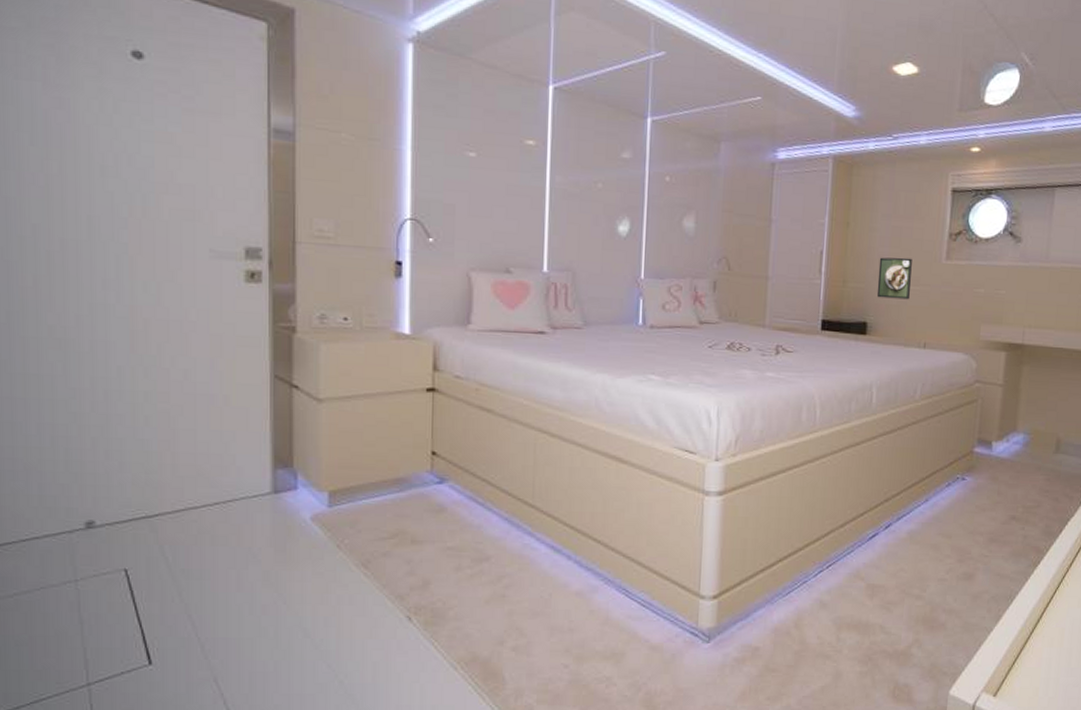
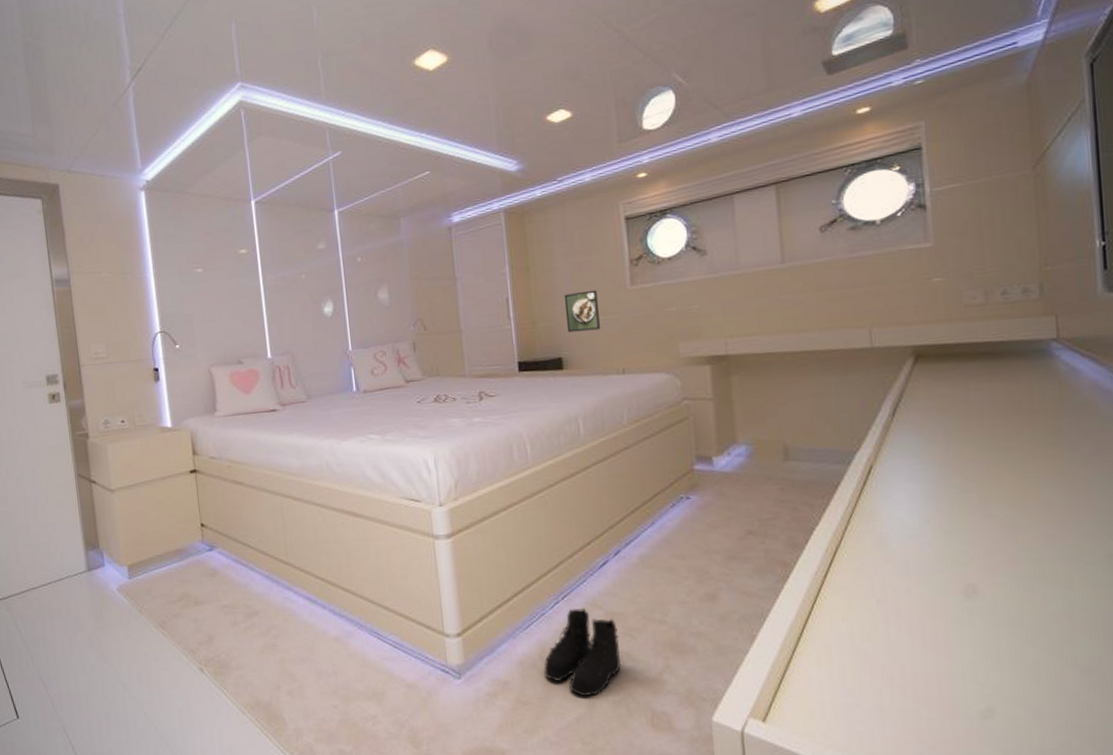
boots: none [797,577,876,667] -> present [543,607,622,697]

